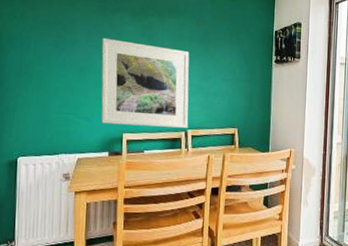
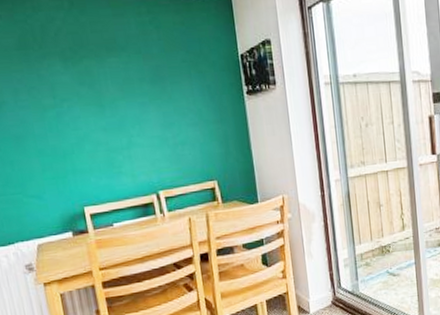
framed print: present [101,37,190,128] -> none [33,94,159,200]

